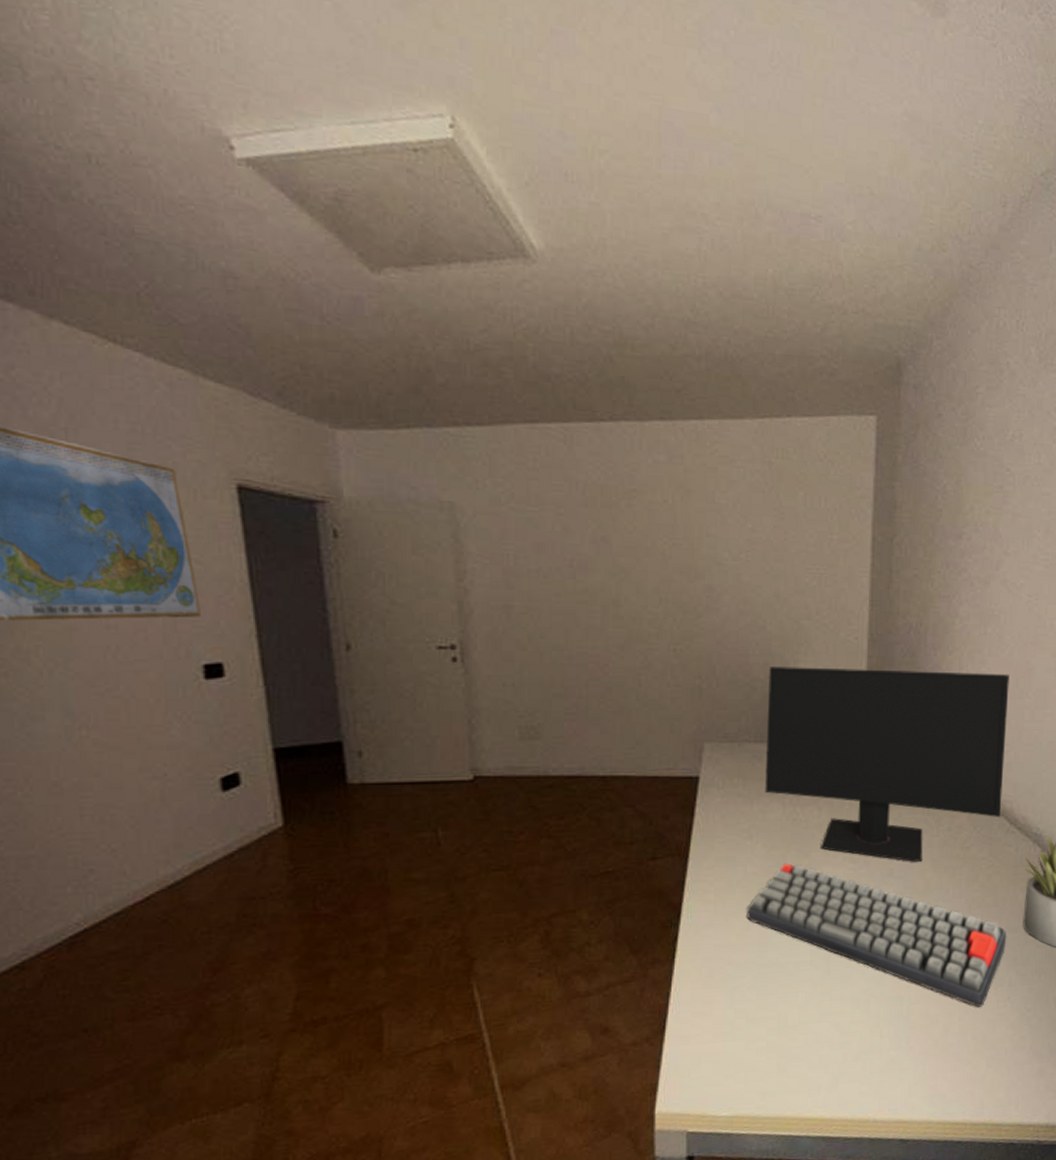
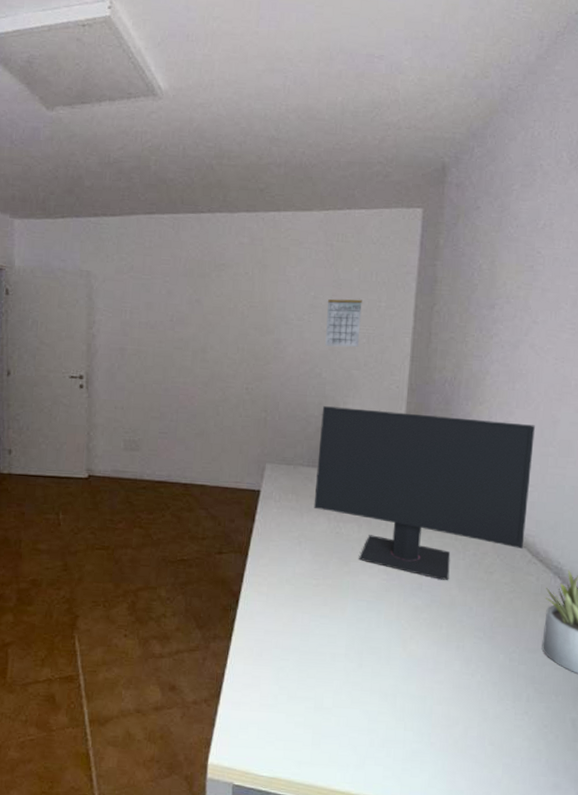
keyboard: present [747,863,1007,1007] -> none [293,569,526,717]
calendar: none [768,531,810,592] -> present [325,299,362,347]

